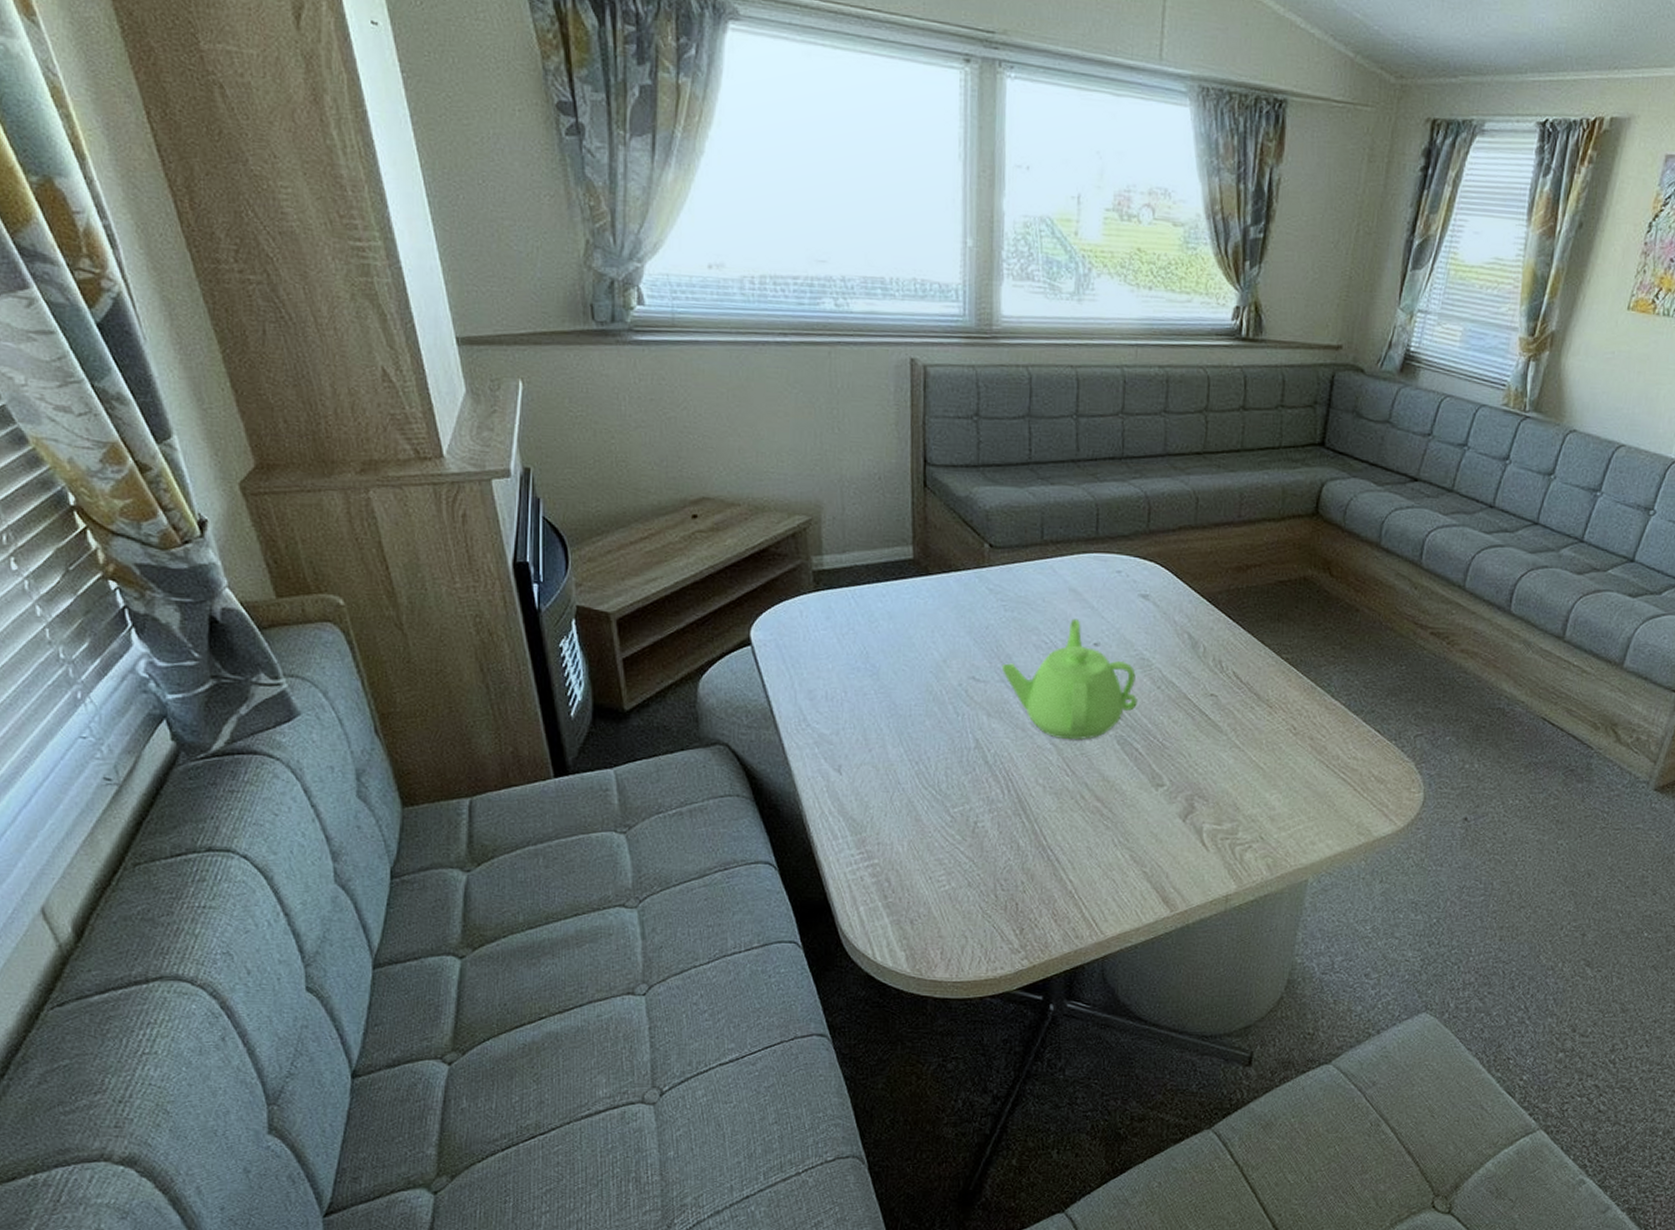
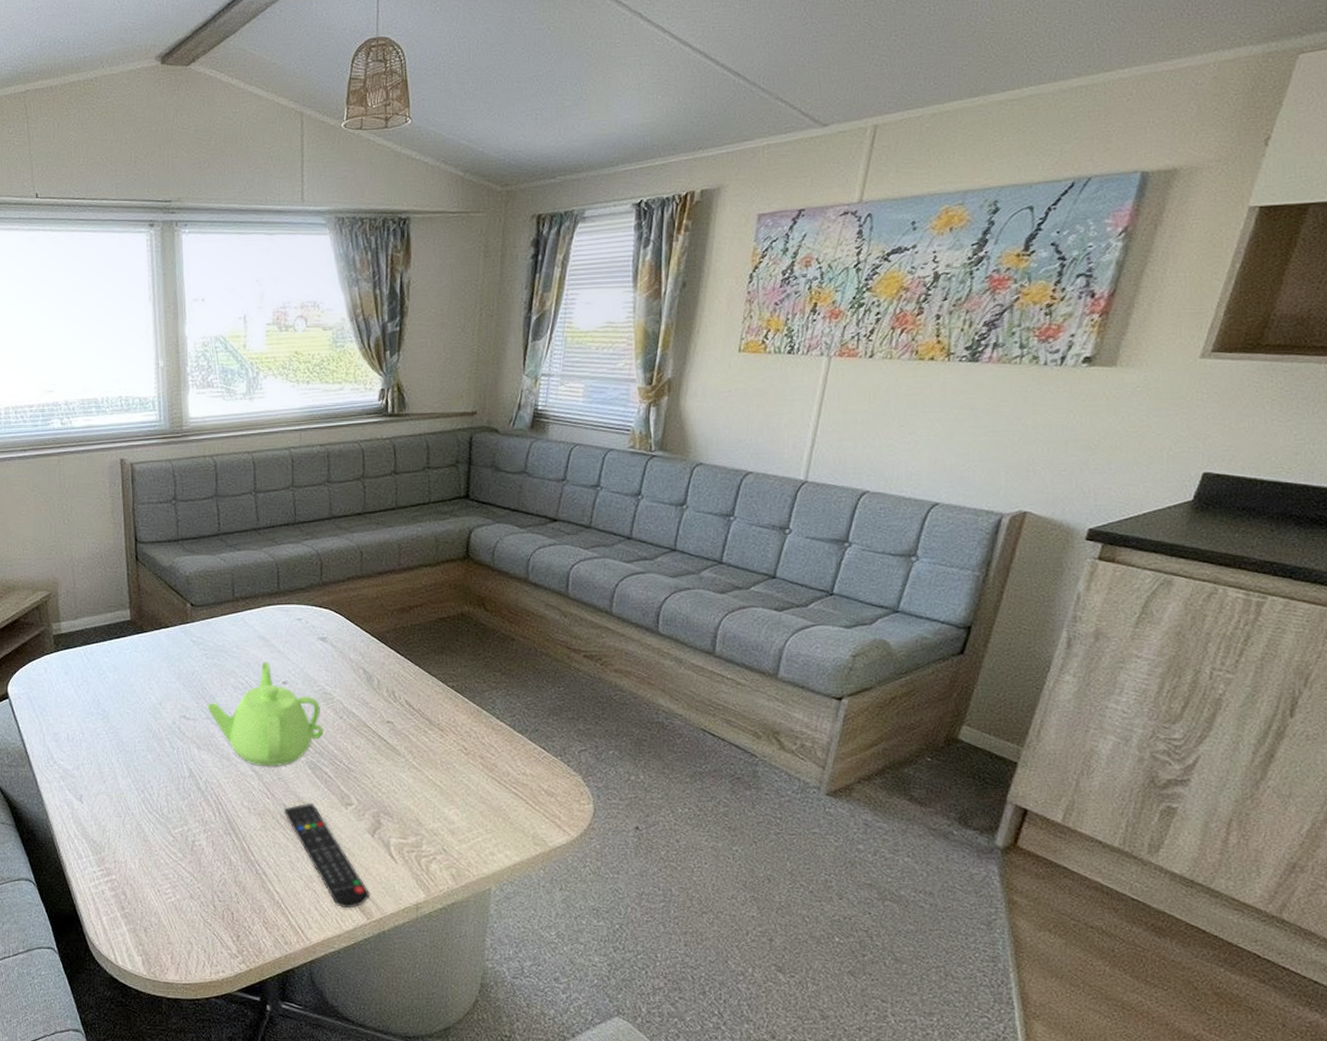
remote control: none [1084,782,1177,900] -> present [283,803,371,909]

